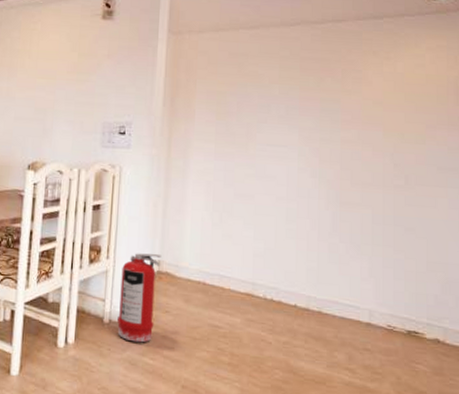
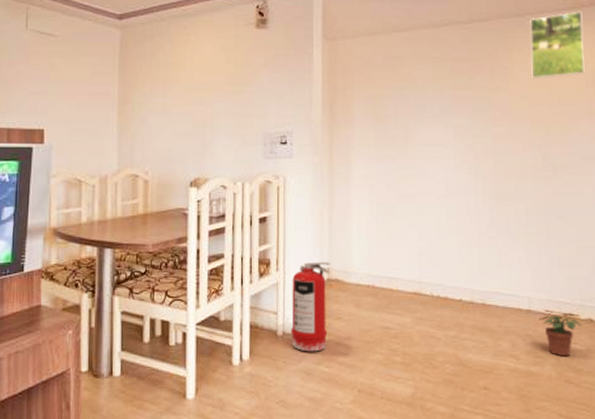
potted plant: none [379,331,427,377] -> present [539,315,581,357]
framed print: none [387,16,448,85] -> present [530,11,585,79]

